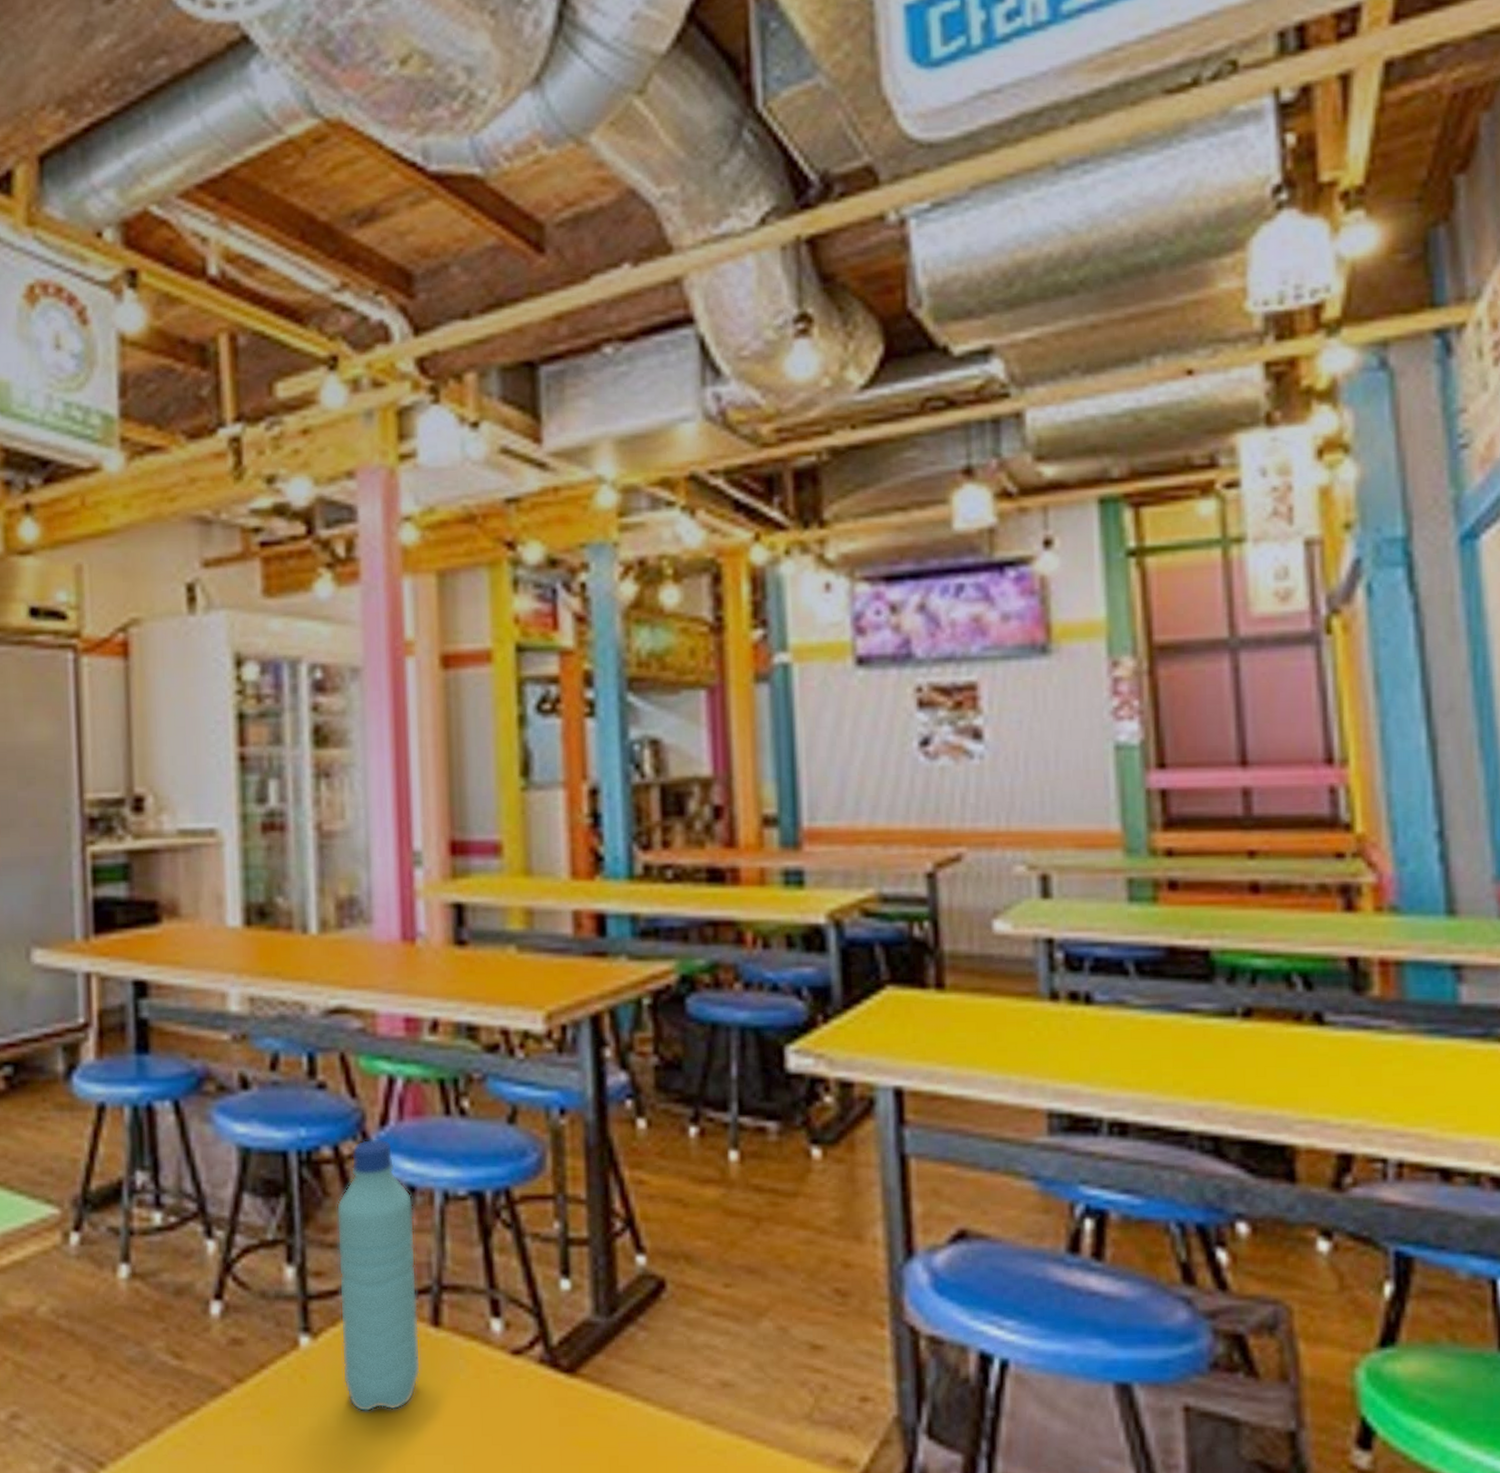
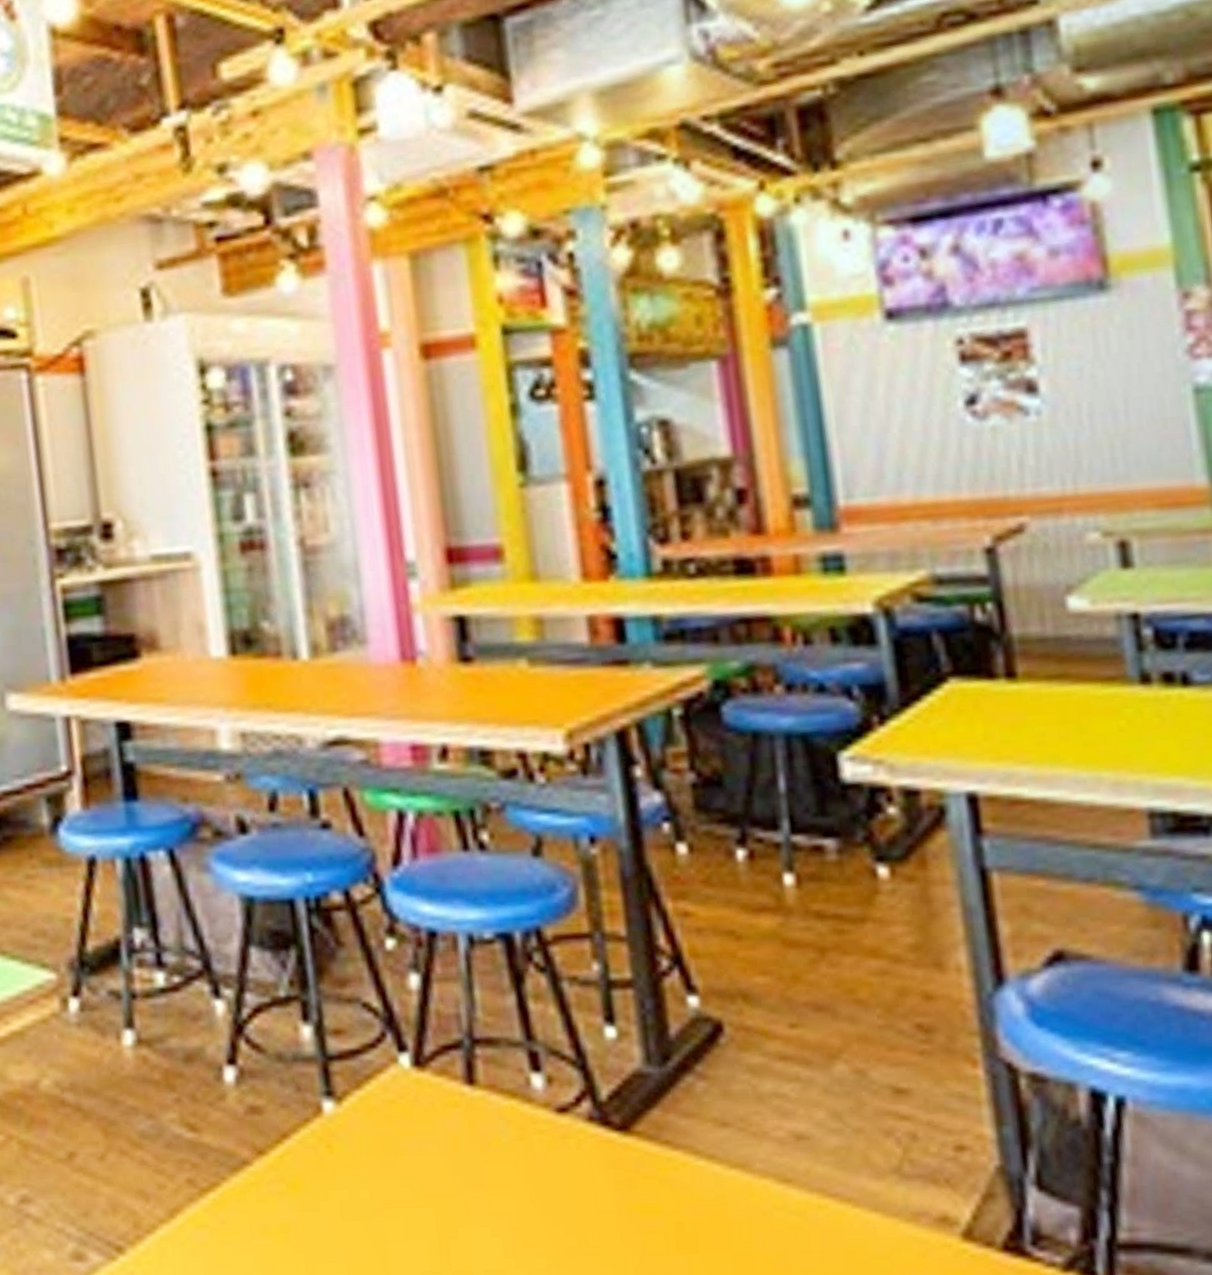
water bottle: present [336,1138,421,1412] -> none [351,879,458,1183]

